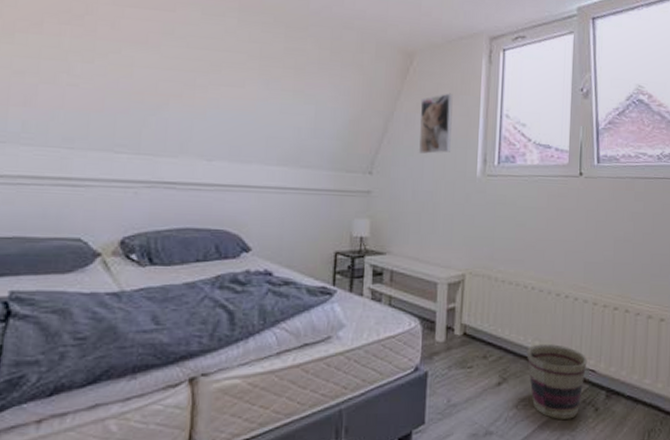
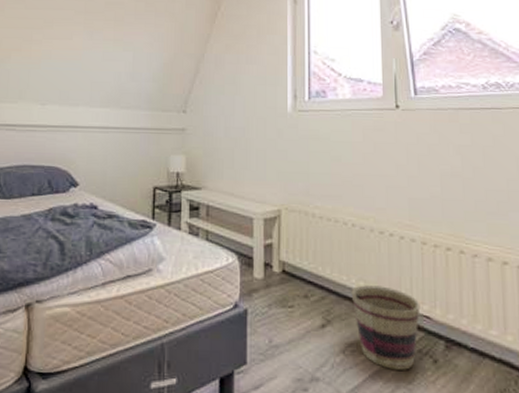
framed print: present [418,93,453,154] -> none [229,33,260,92]

